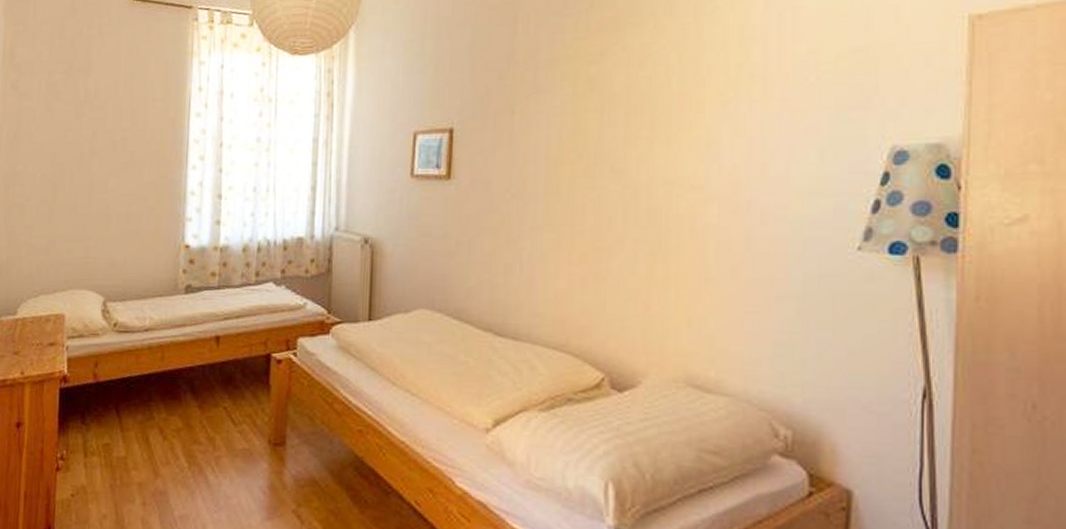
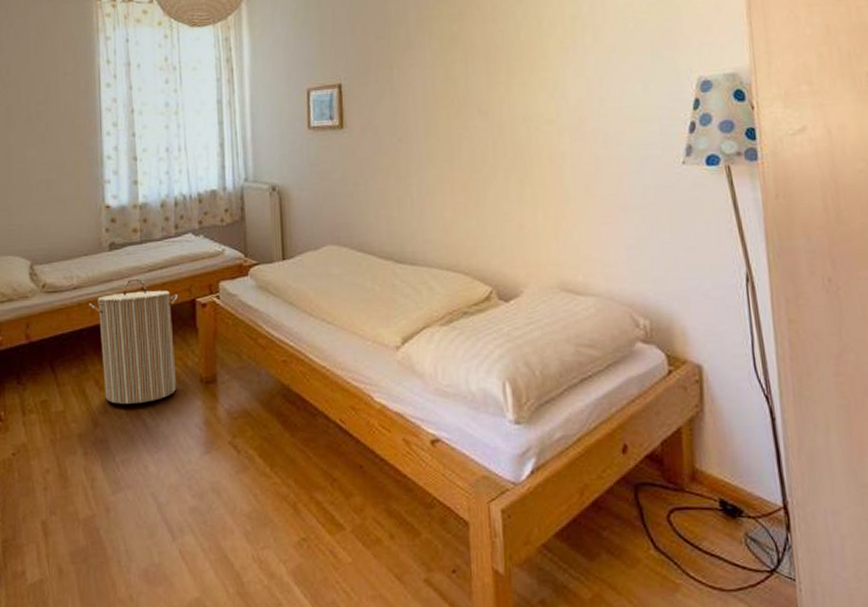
laundry hamper: none [159,325,254,459] -> present [89,278,179,405]

